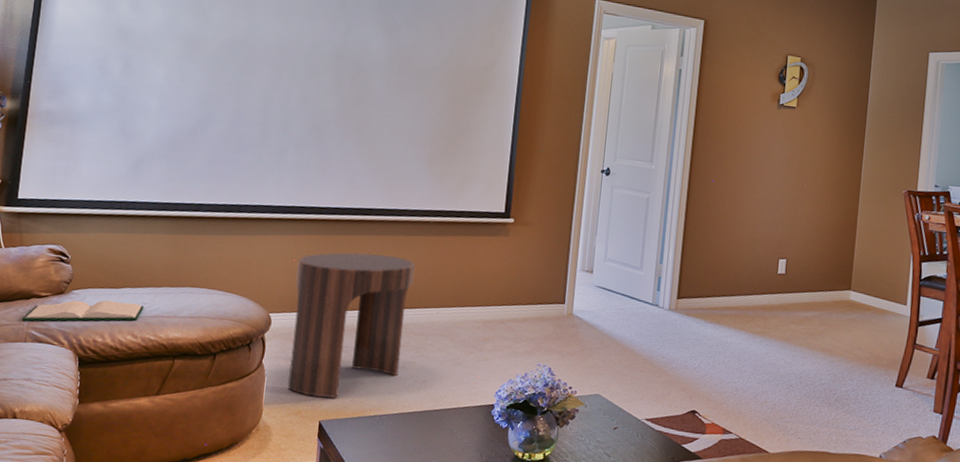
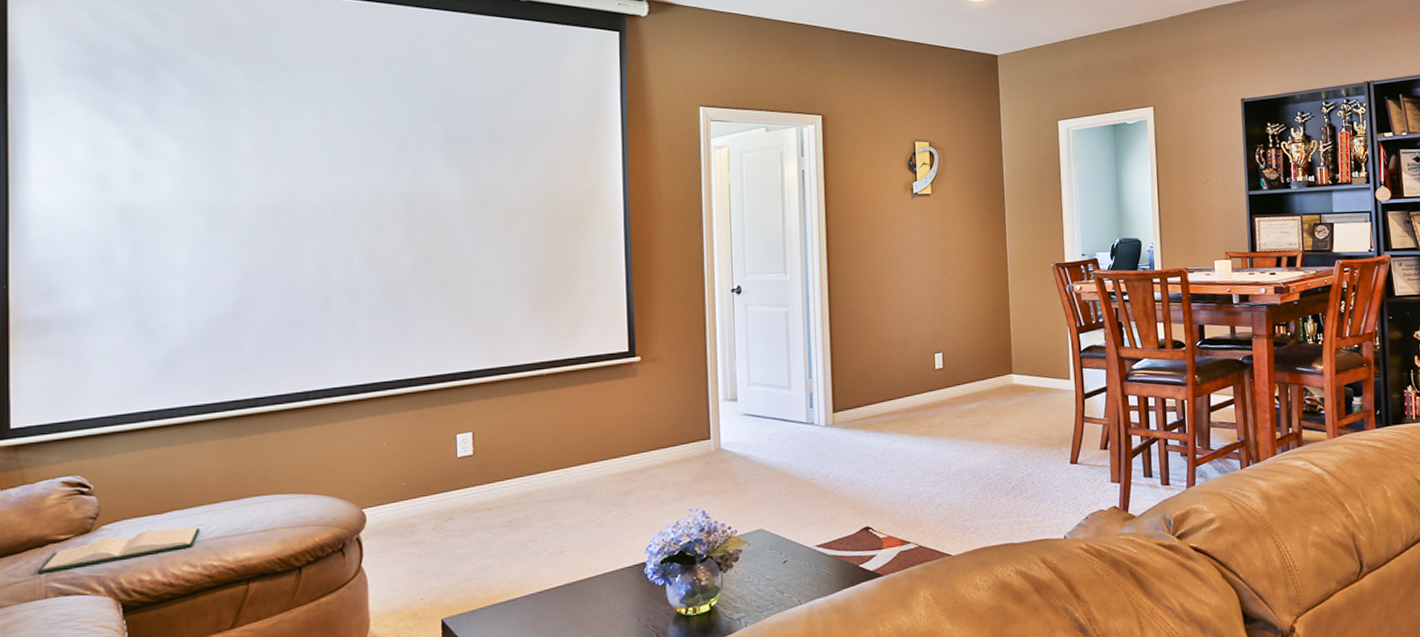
side table: present [288,252,415,398] -> none [390,419,533,594]

